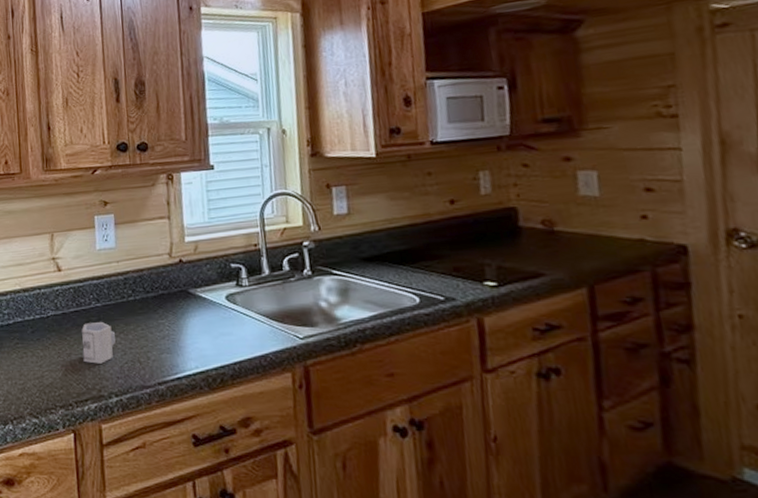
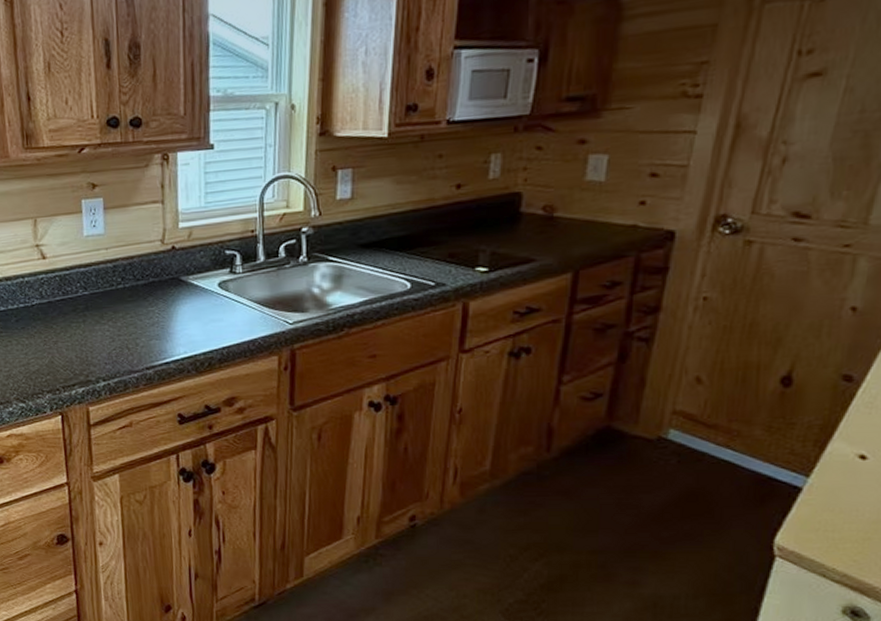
cup: present [82,321,116,364] -> none [68,309,104,351]

